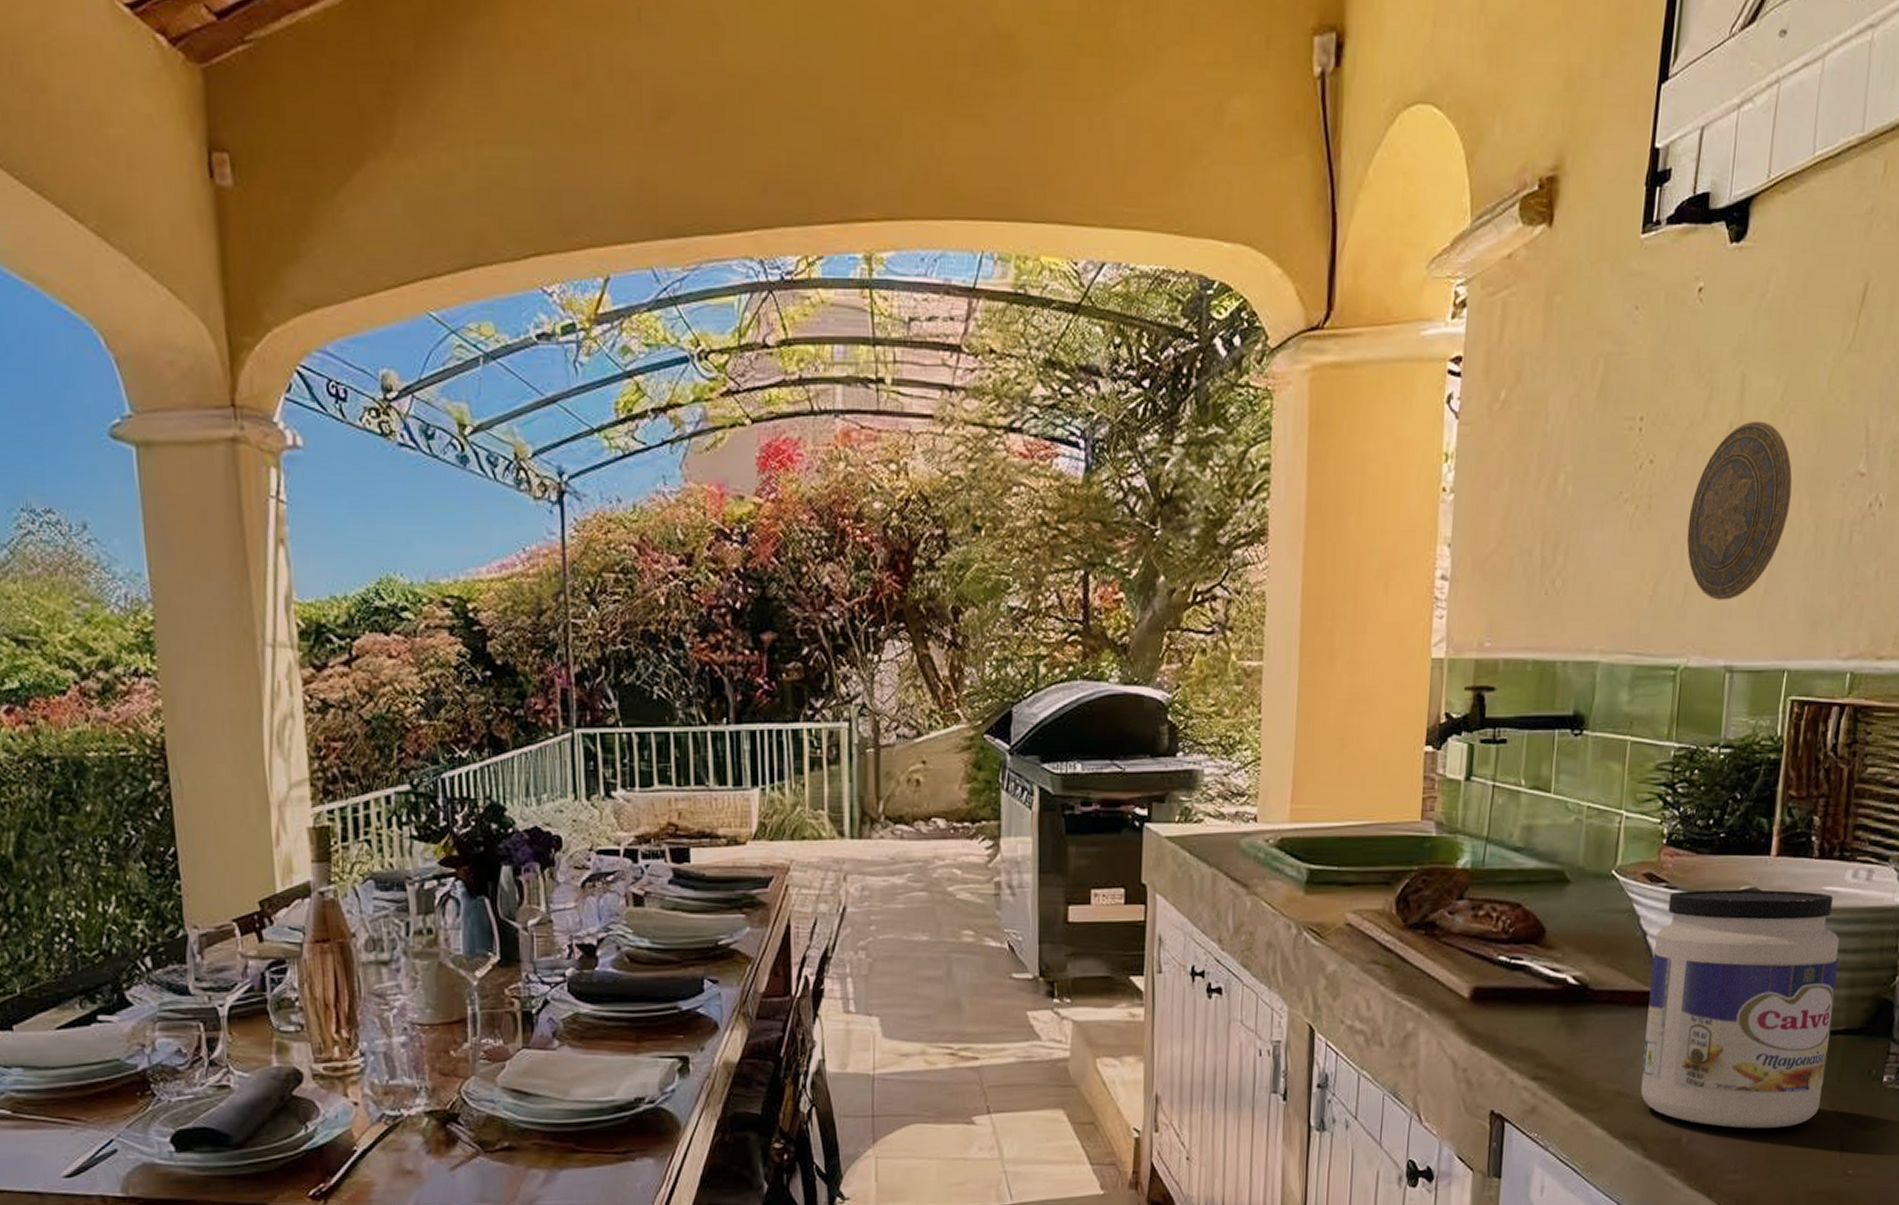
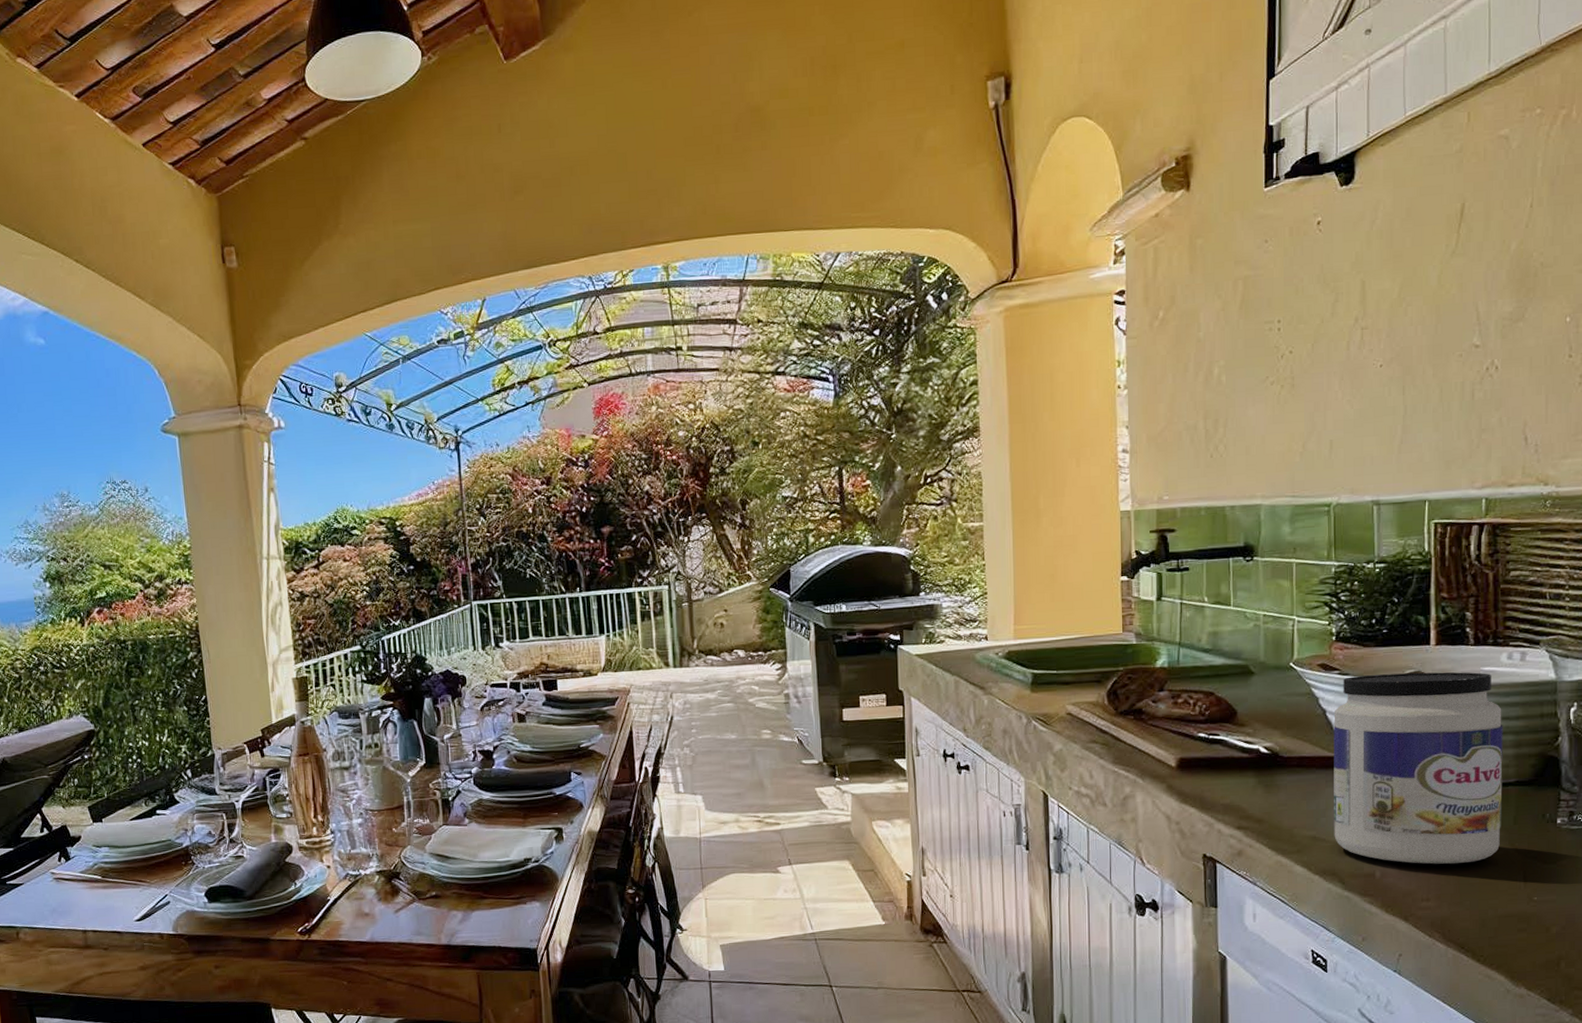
decorative plate: present [1686,420,1793,600] -> none [1327,314,1415,451]

